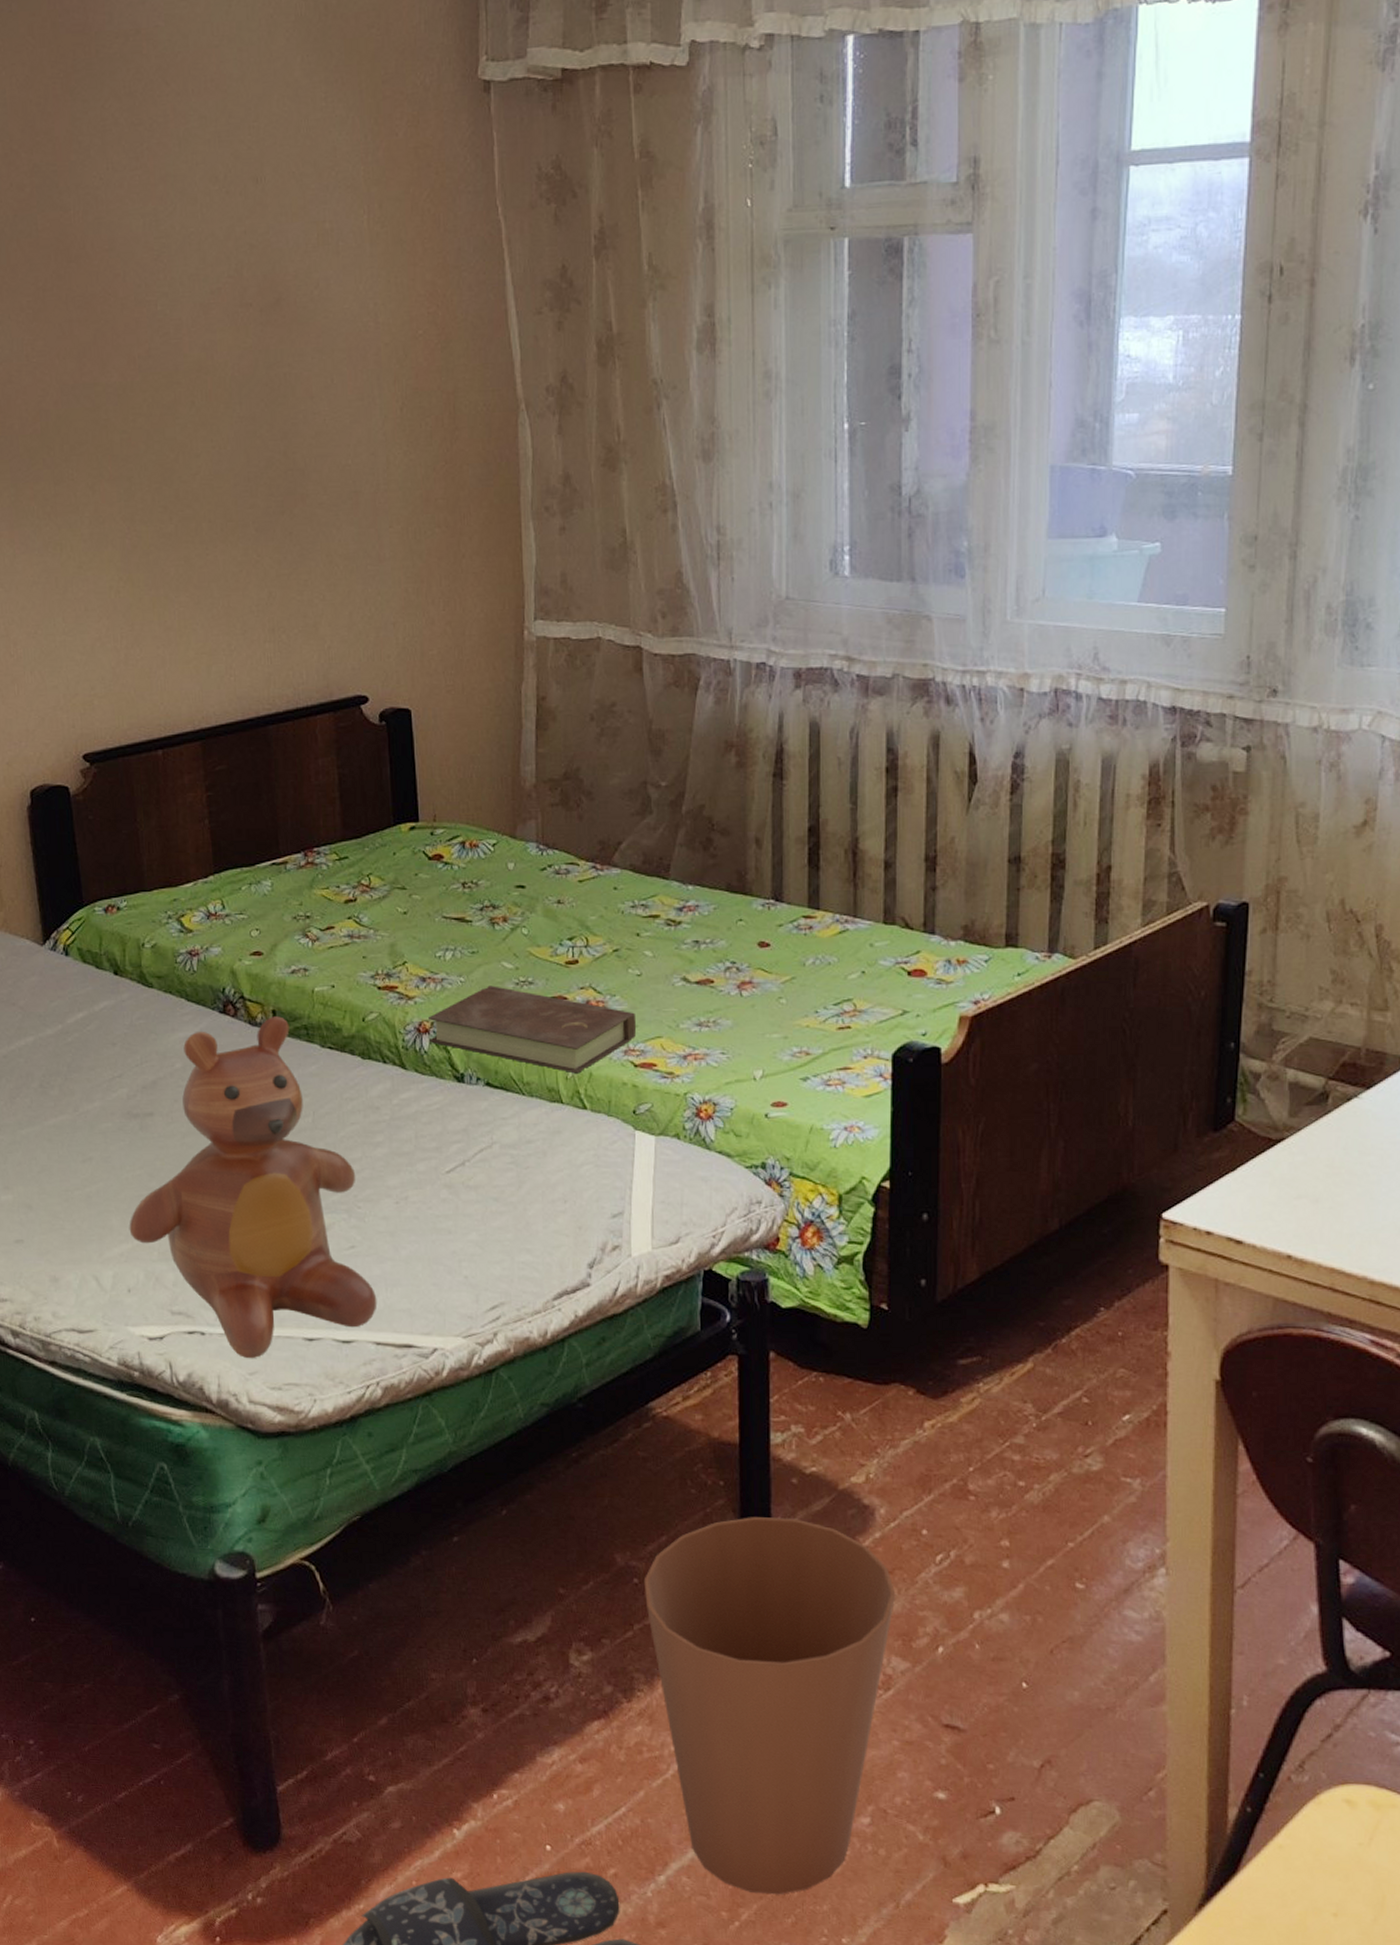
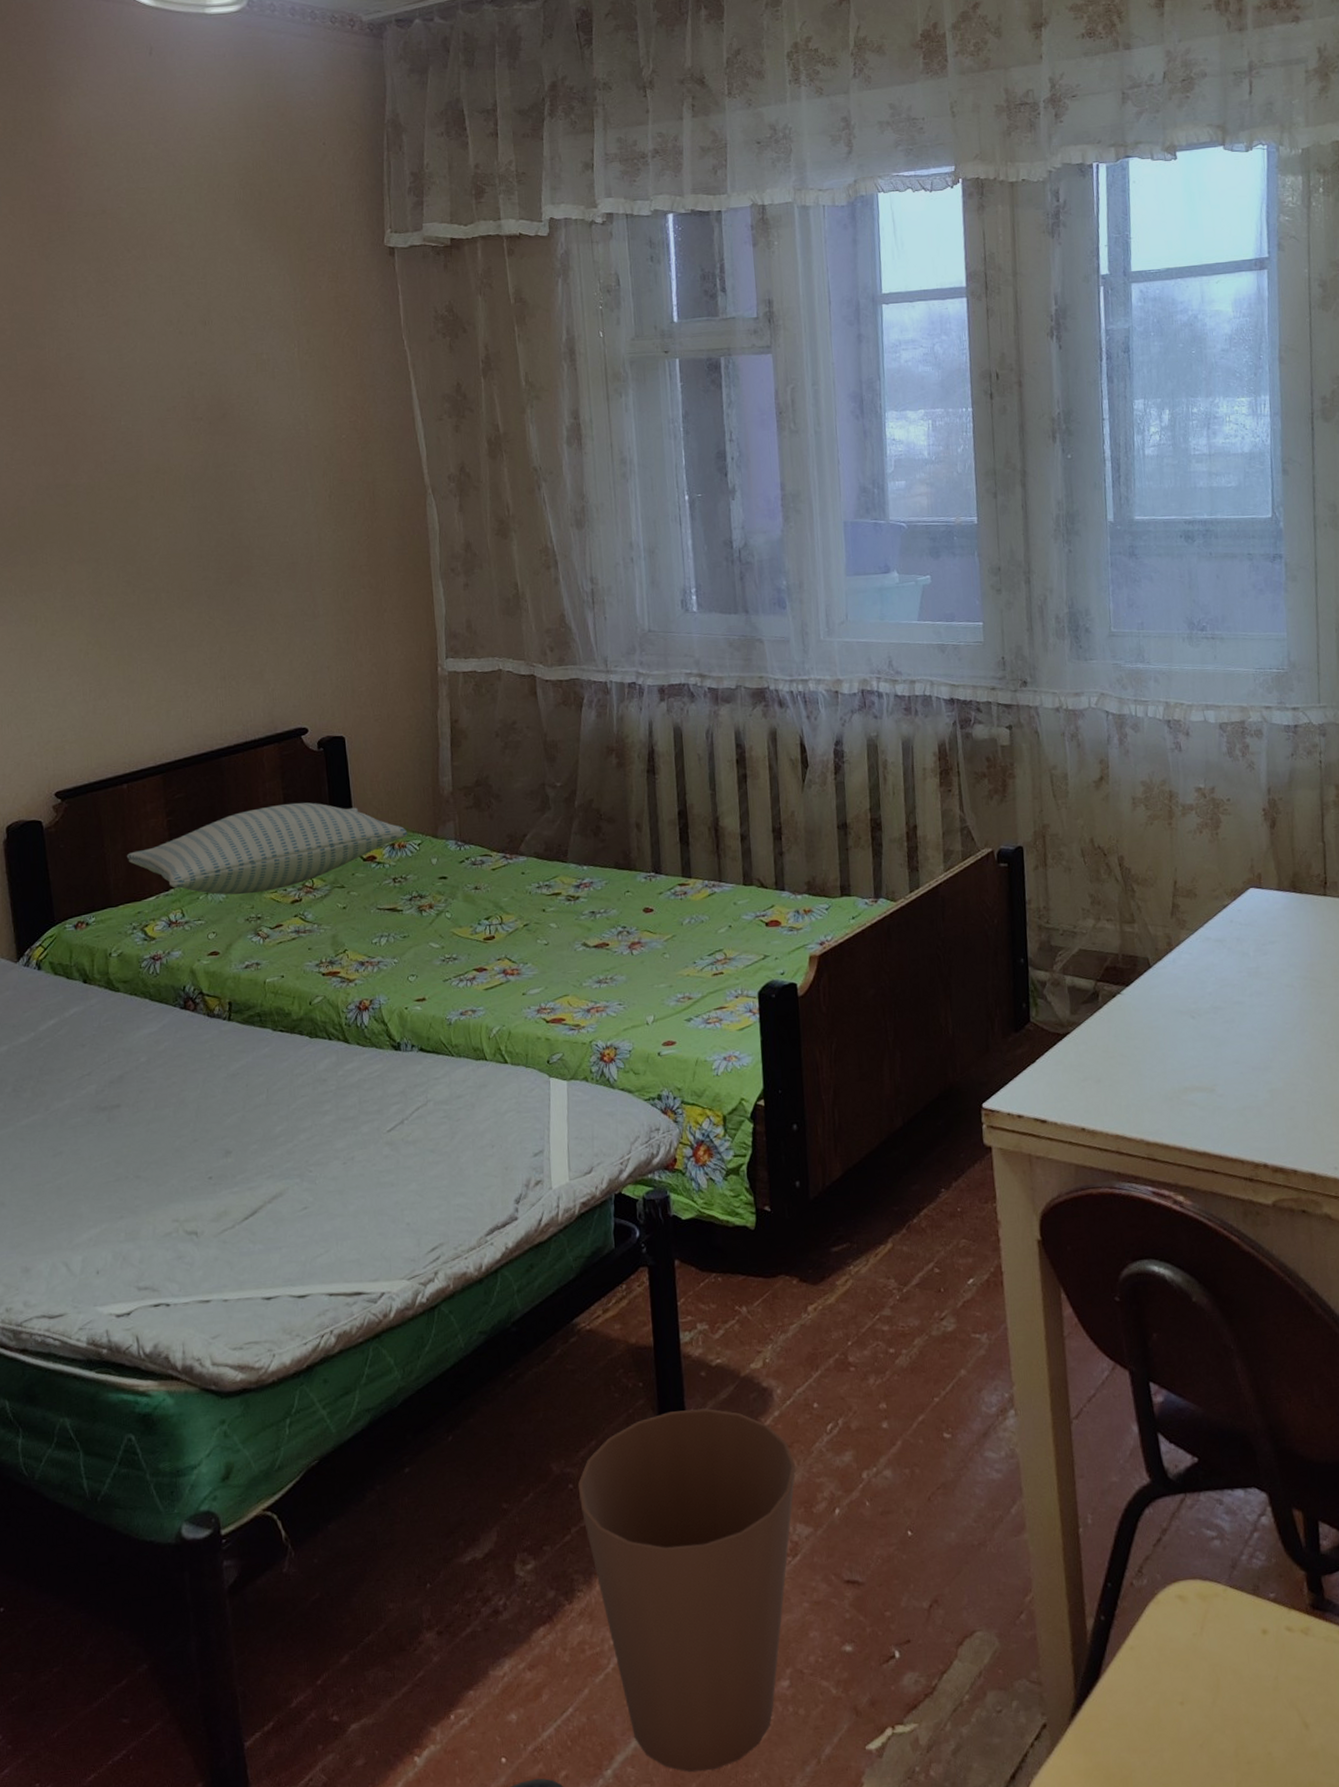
teddy bear: present [129,1016,377,1359] -> none [97,1007,329,1324]
pillow: none [161,785,481,889] -> present [126,802,408,895]
book: present [429,985,637,1074] -> none [368,964,547,1034]

